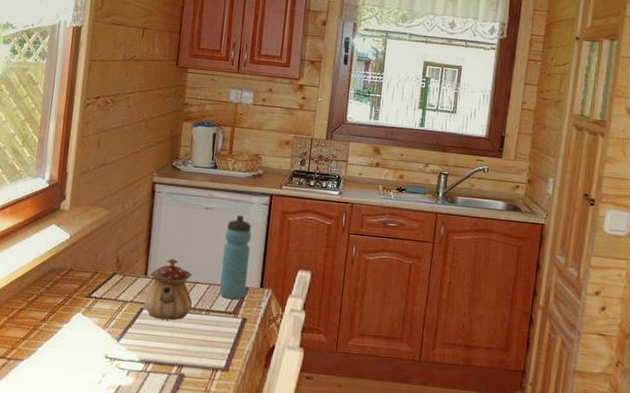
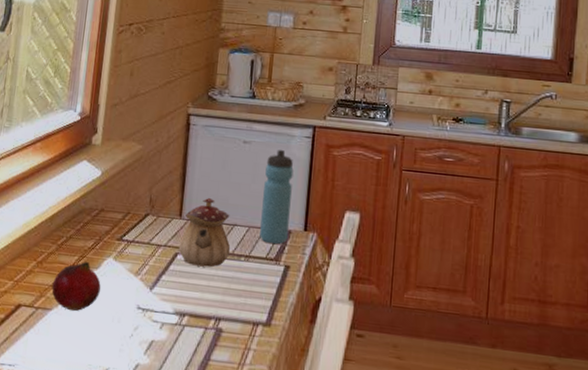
fruit: none [23,316,70,362] -> present [51,261,101,312]

